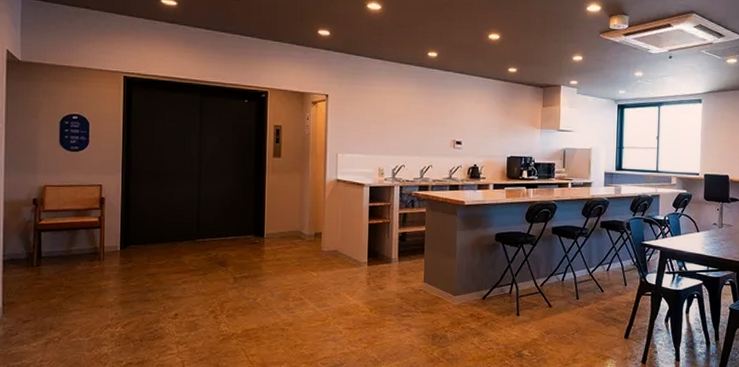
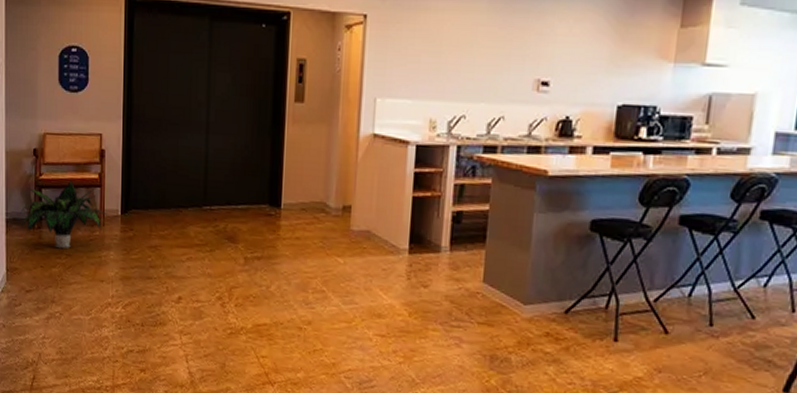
potted plant: none [18,224,108,282] -> present [20,181,109,249]

